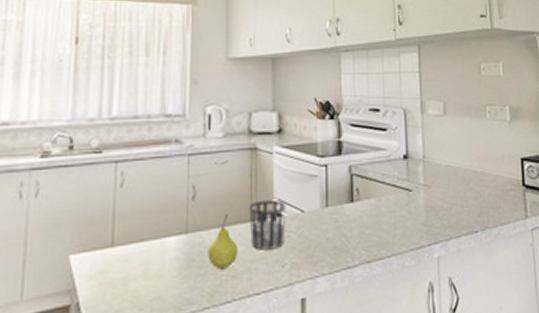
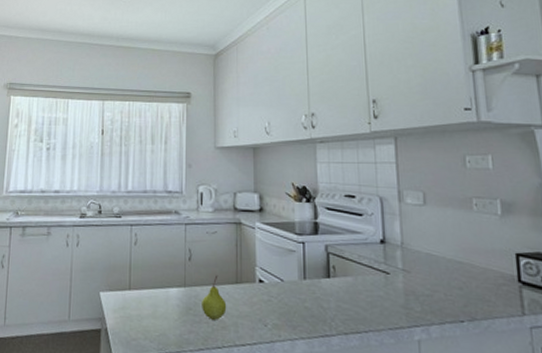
cup: present [249,199,286,250] -> none [235,267,268,310]

